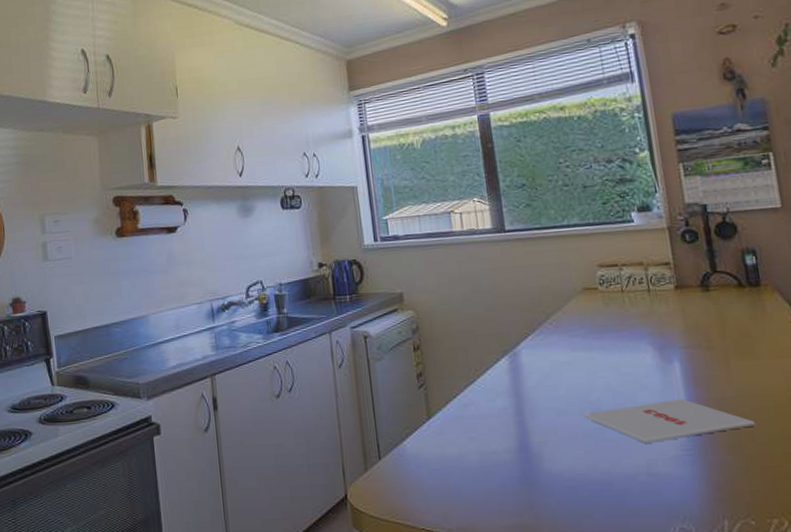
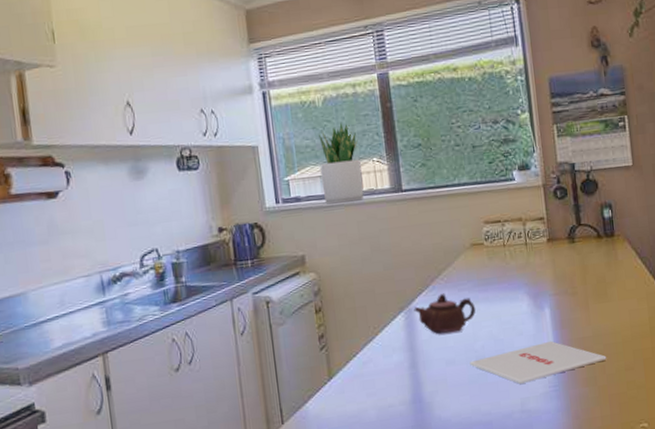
planter: none [417,163,464,243] -> present [319,122,364,204]
teapot: none [519,338,590,382] -> present [414,293,476,334]

